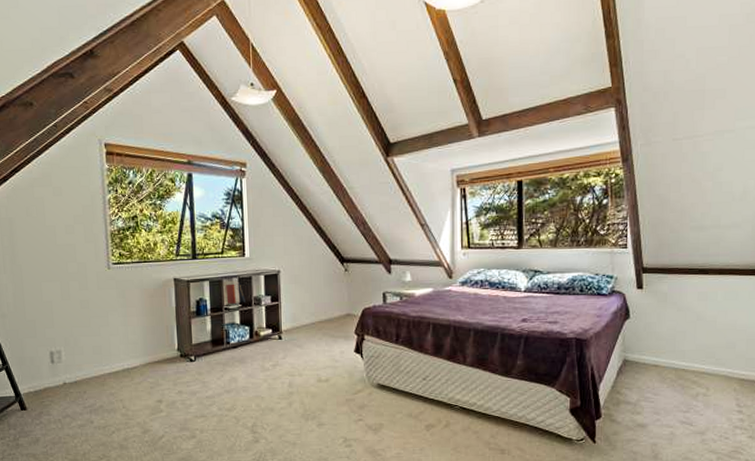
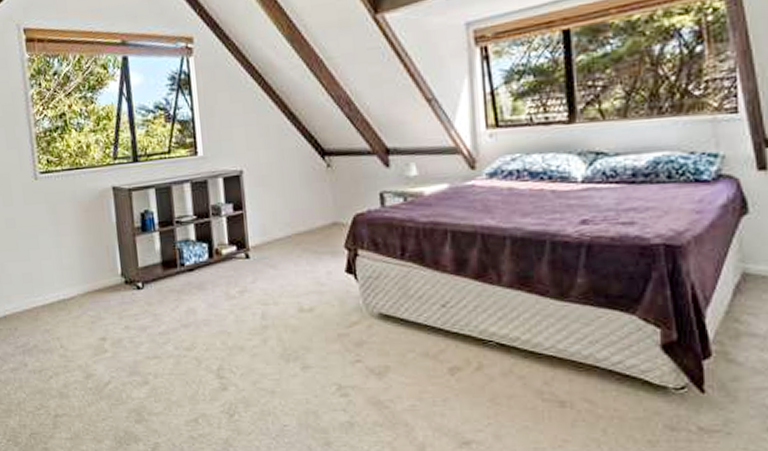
books: present [226,280,245,305] -> none [175,185,201,217]

